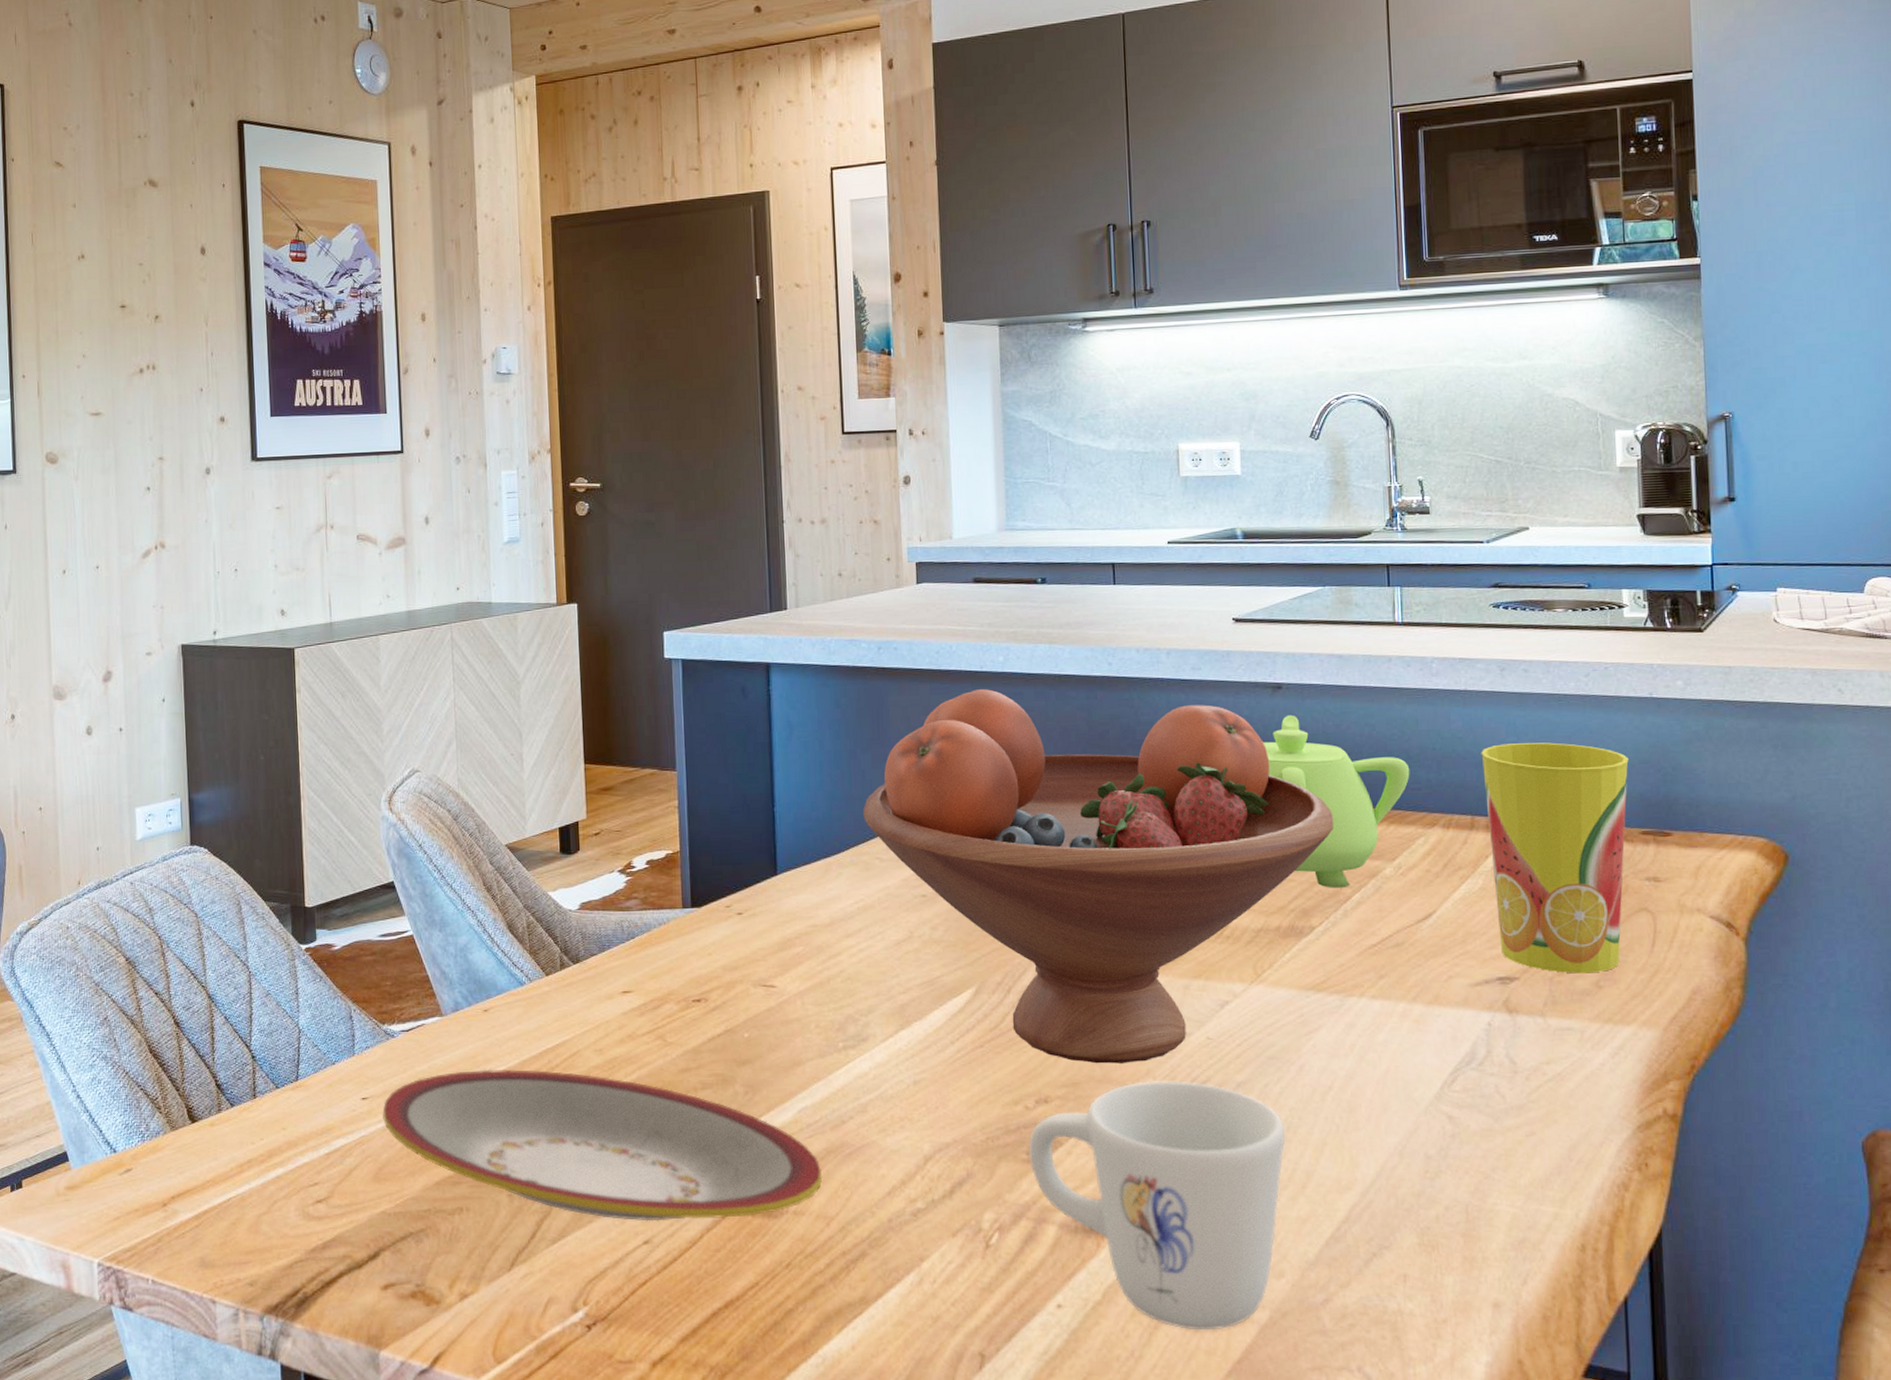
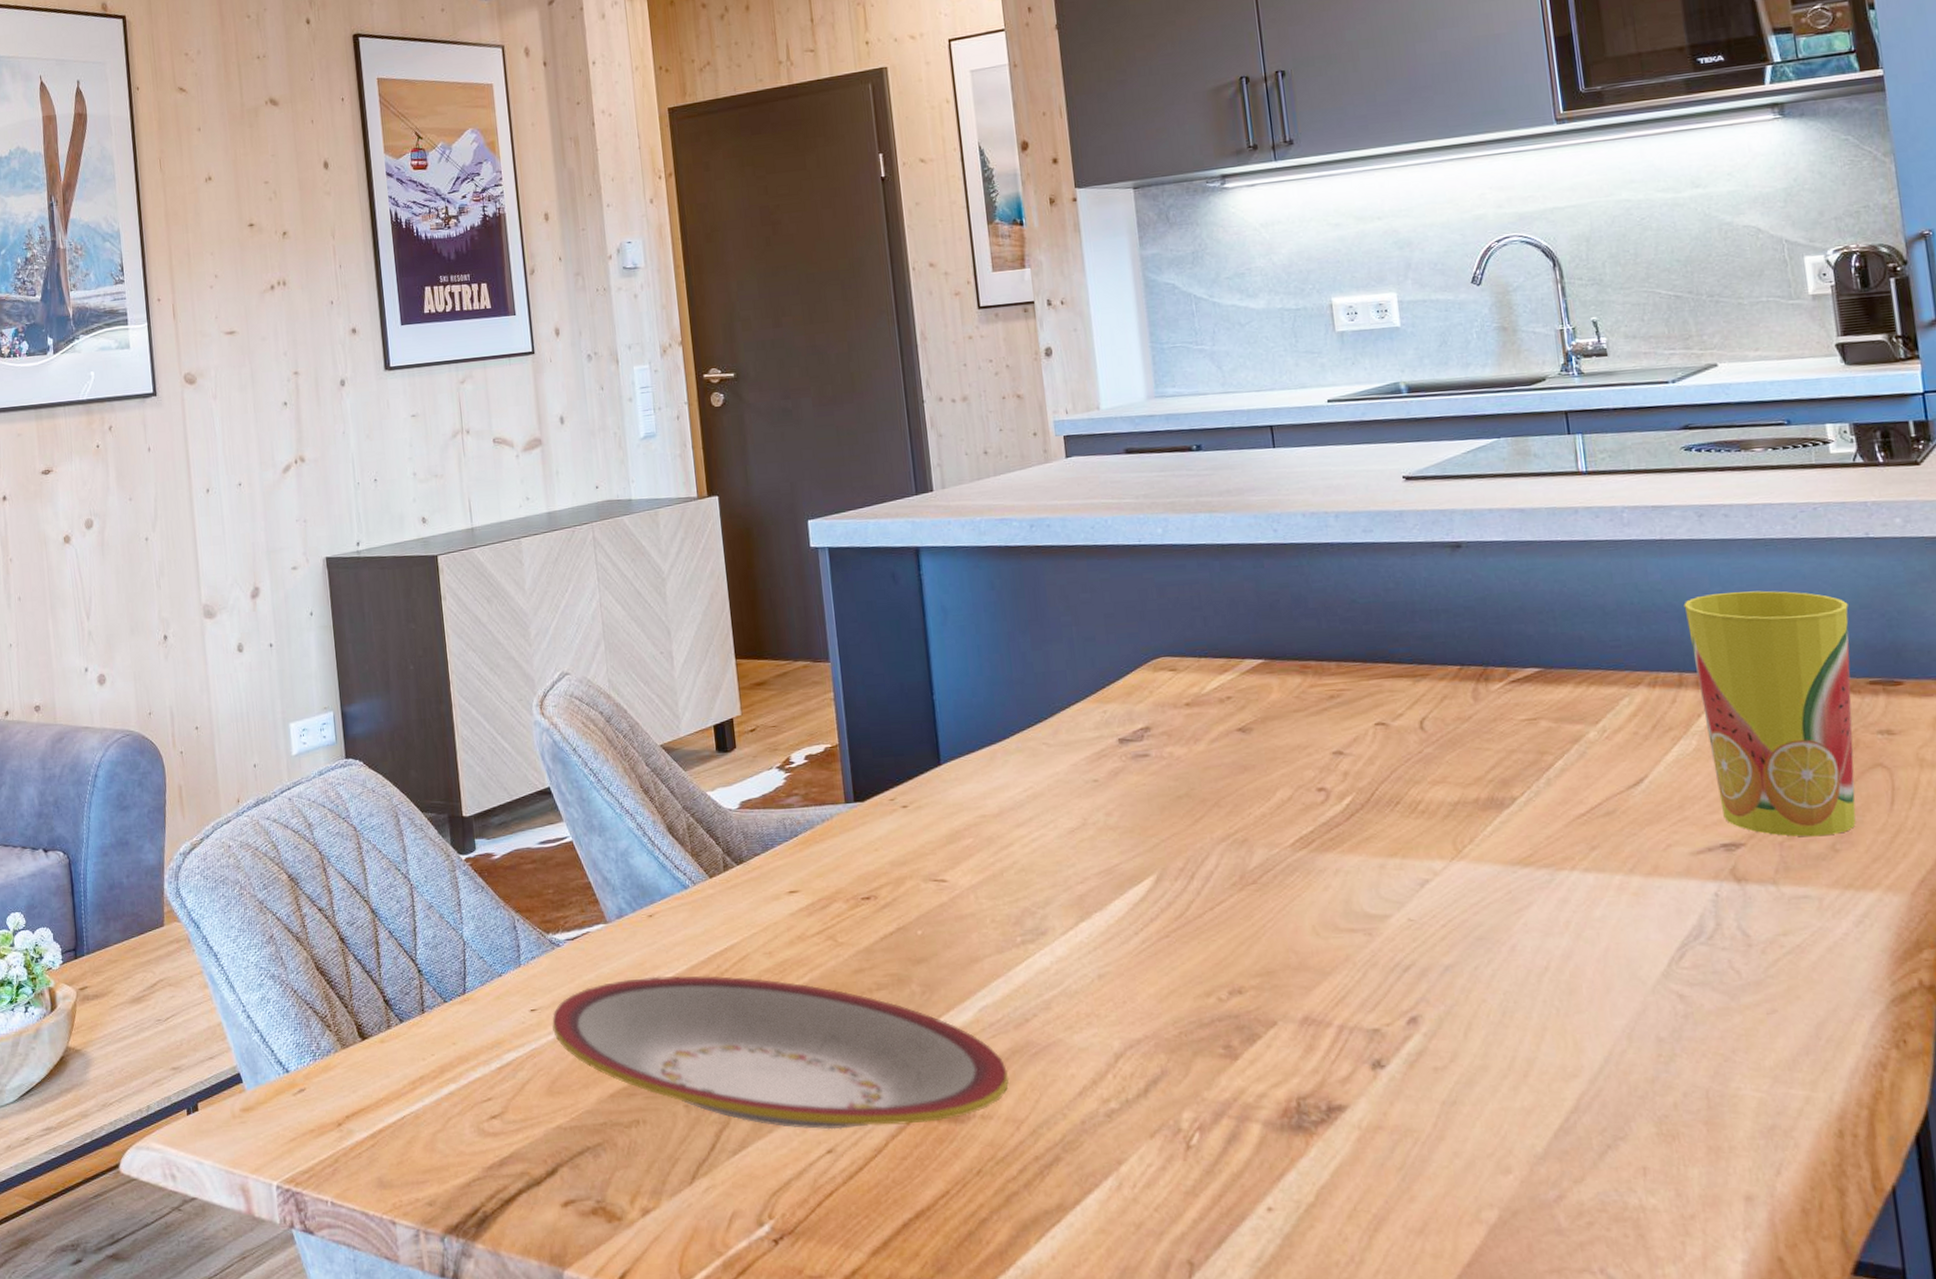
fruit bowl: present [863,689,1333,1064] -> none [1026,563,1529,951]
mug: present [1028,1081,1286,1331] -> none [1224,966,1502,1232]
teapot: present [1262,715,1410,888] -> none [1445,574,1608,756]

